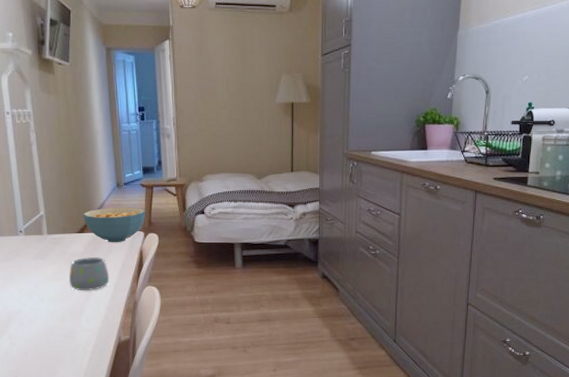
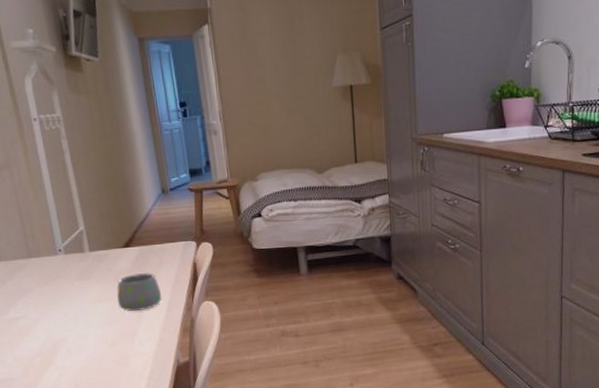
cereal bowl: present [83,207,145,243] -> none [127,215,196,256]

